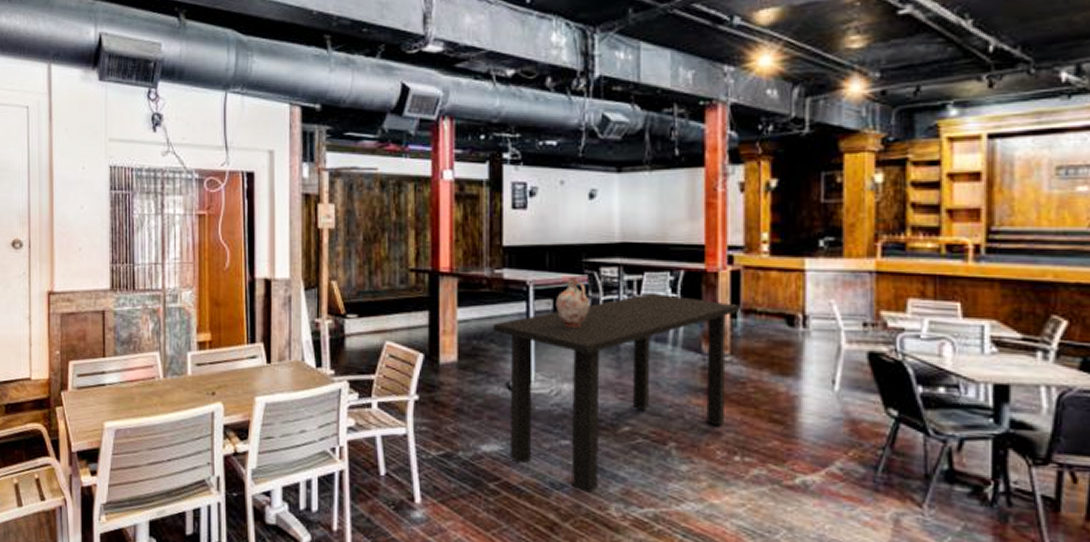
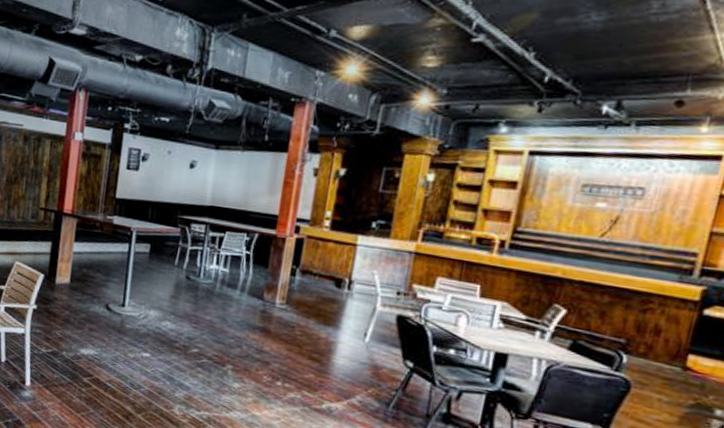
dining table: present [492,292,740,493] -> none [100,248,300,395]
ceramic jug: present [555,277,590,328] -> none [151,229,180,269]

